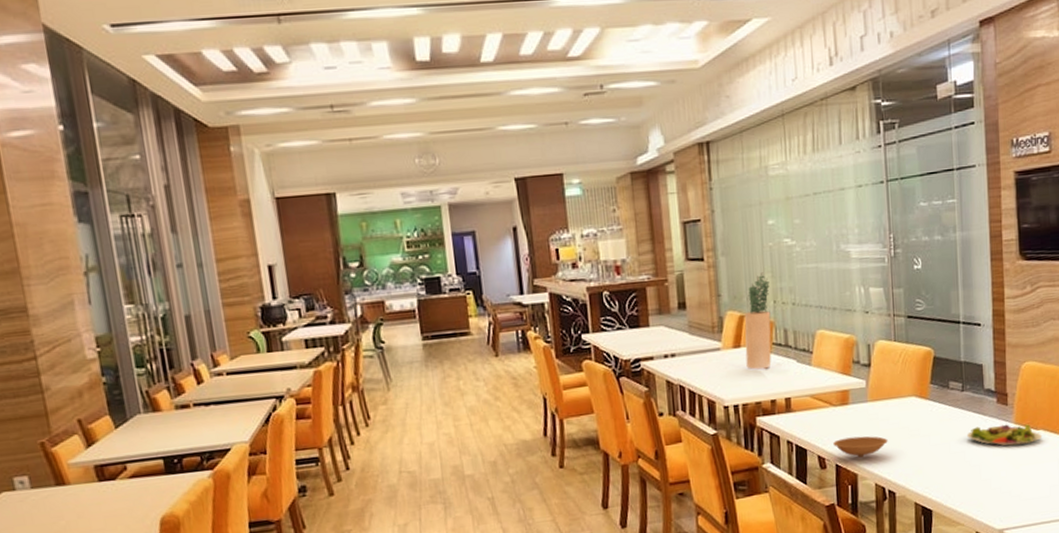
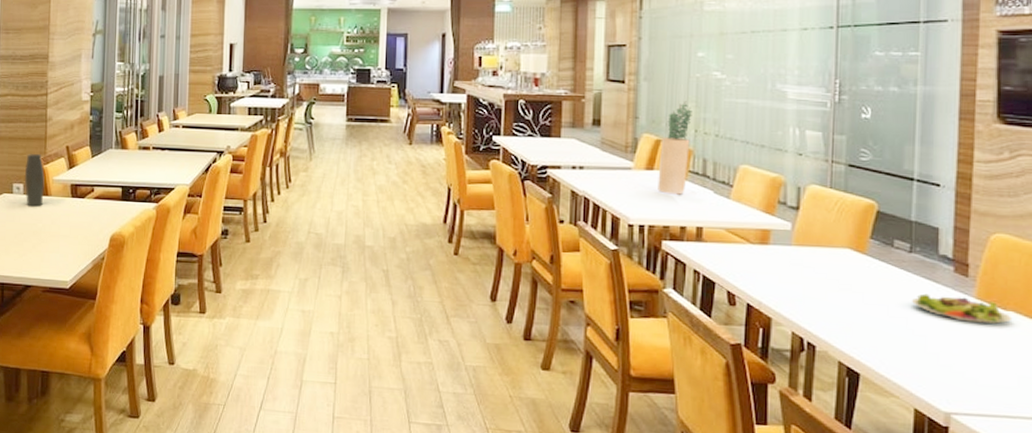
vase: none [25,435,61,504] -> present [24,154,45,208]
dish: present [833,436,888,458] -> none [746,278,812,302]

